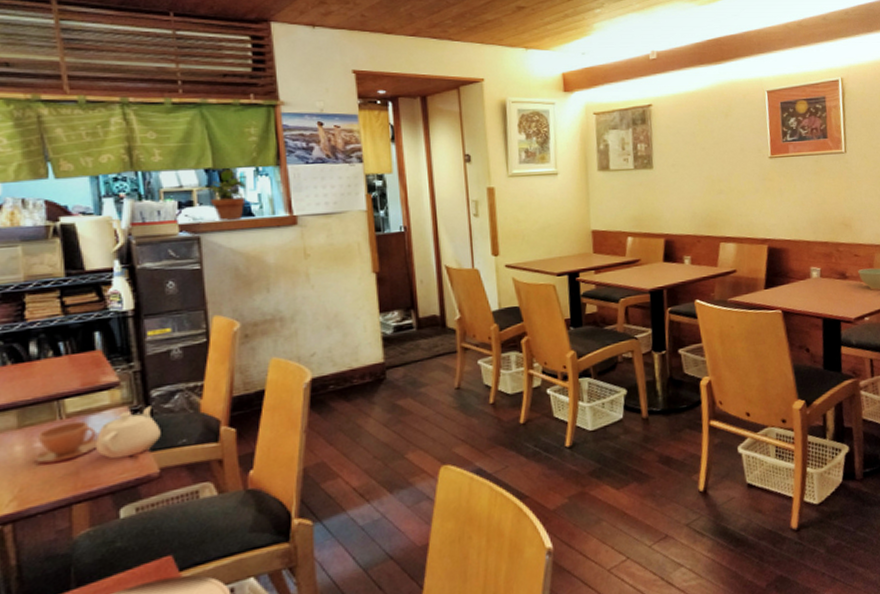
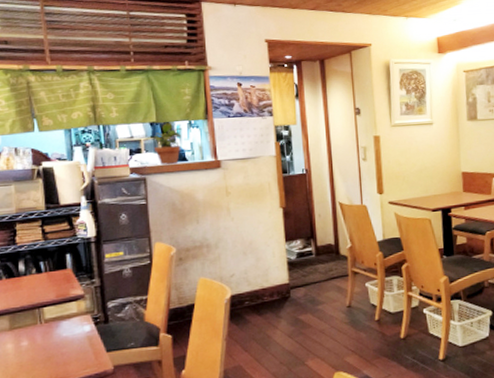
teacup: present [35,421,98,464] -> none [22,325,68,359]
teapot: present [96,406,161,459] -> none [66,315,115,357]

